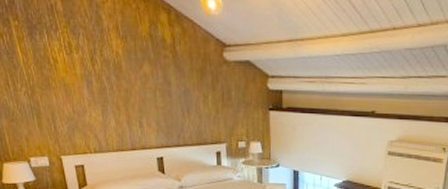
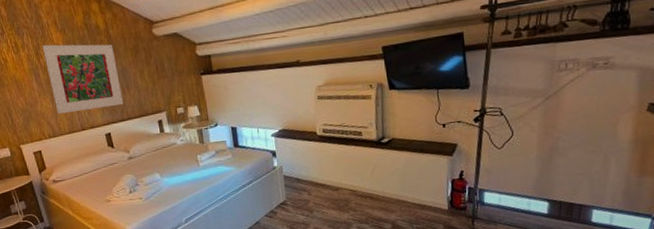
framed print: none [99,50,182,130] -> present [42,44,124,114]

